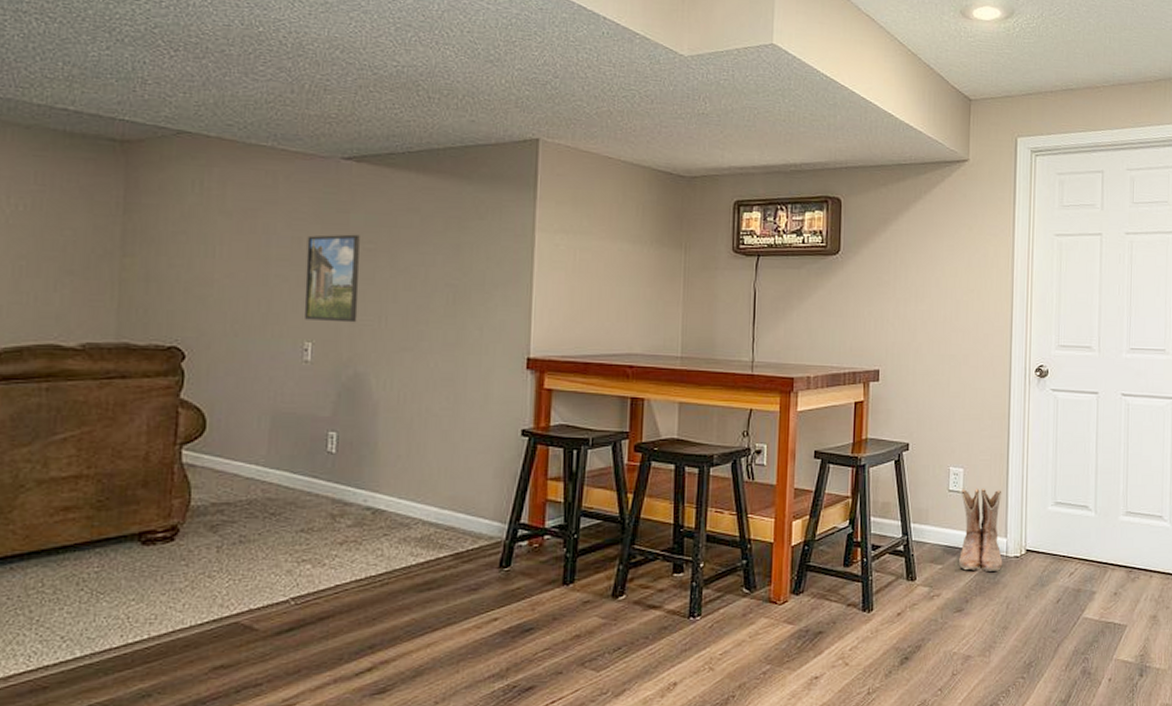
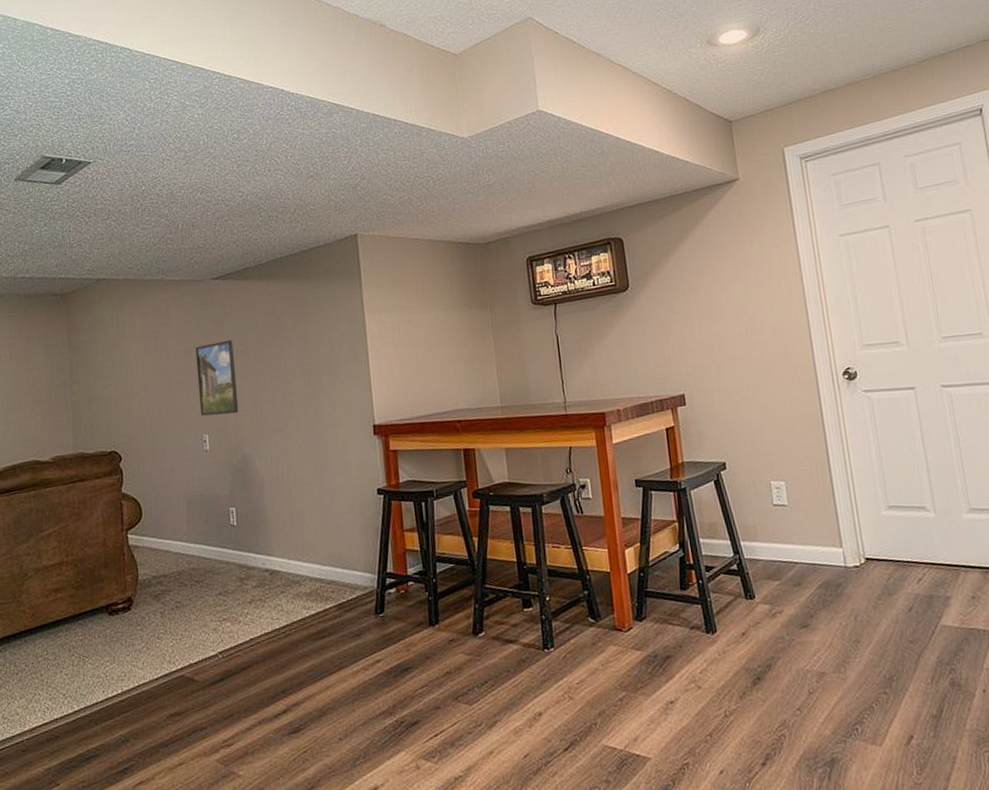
boots: present [958,488,1003,572] -> none [786,499,843,585]

